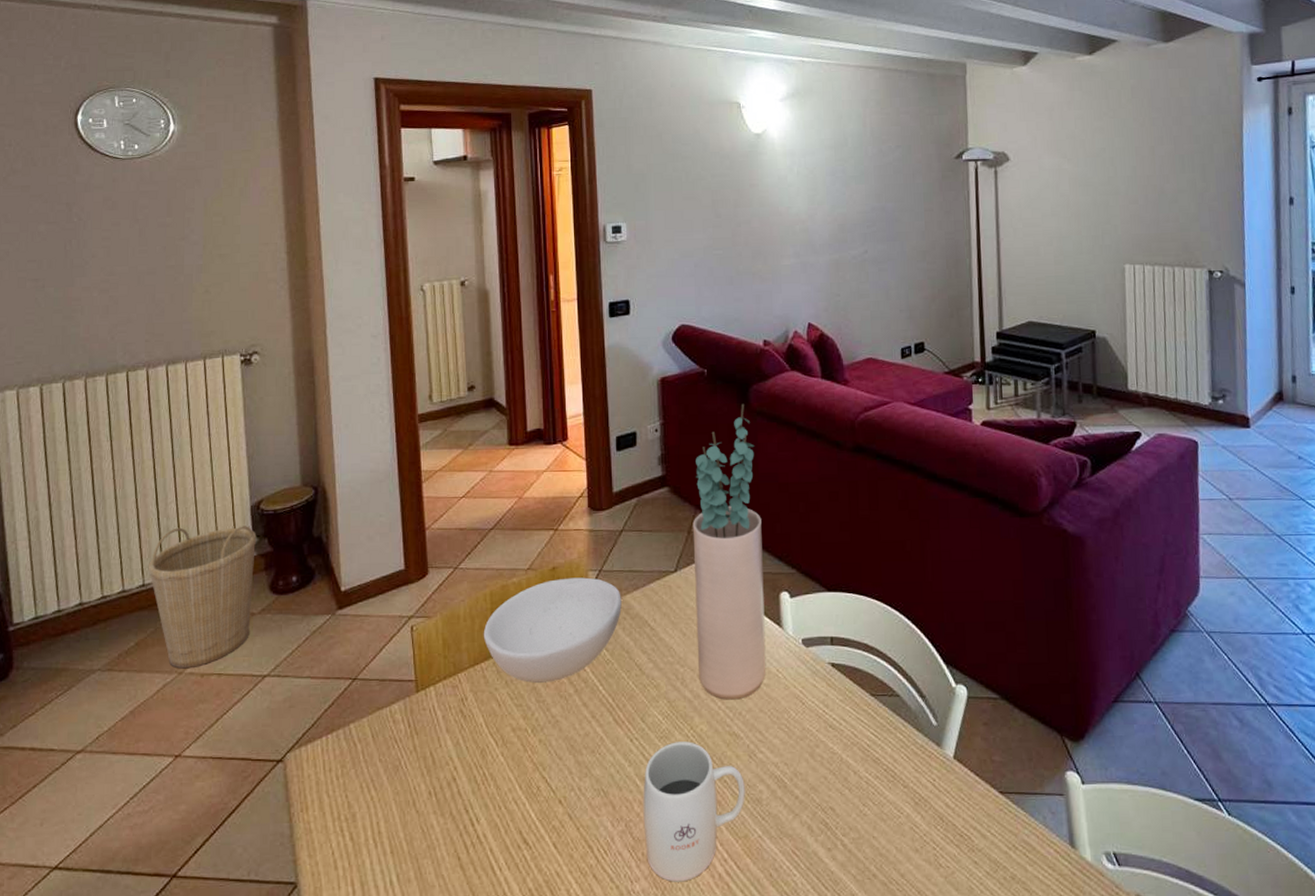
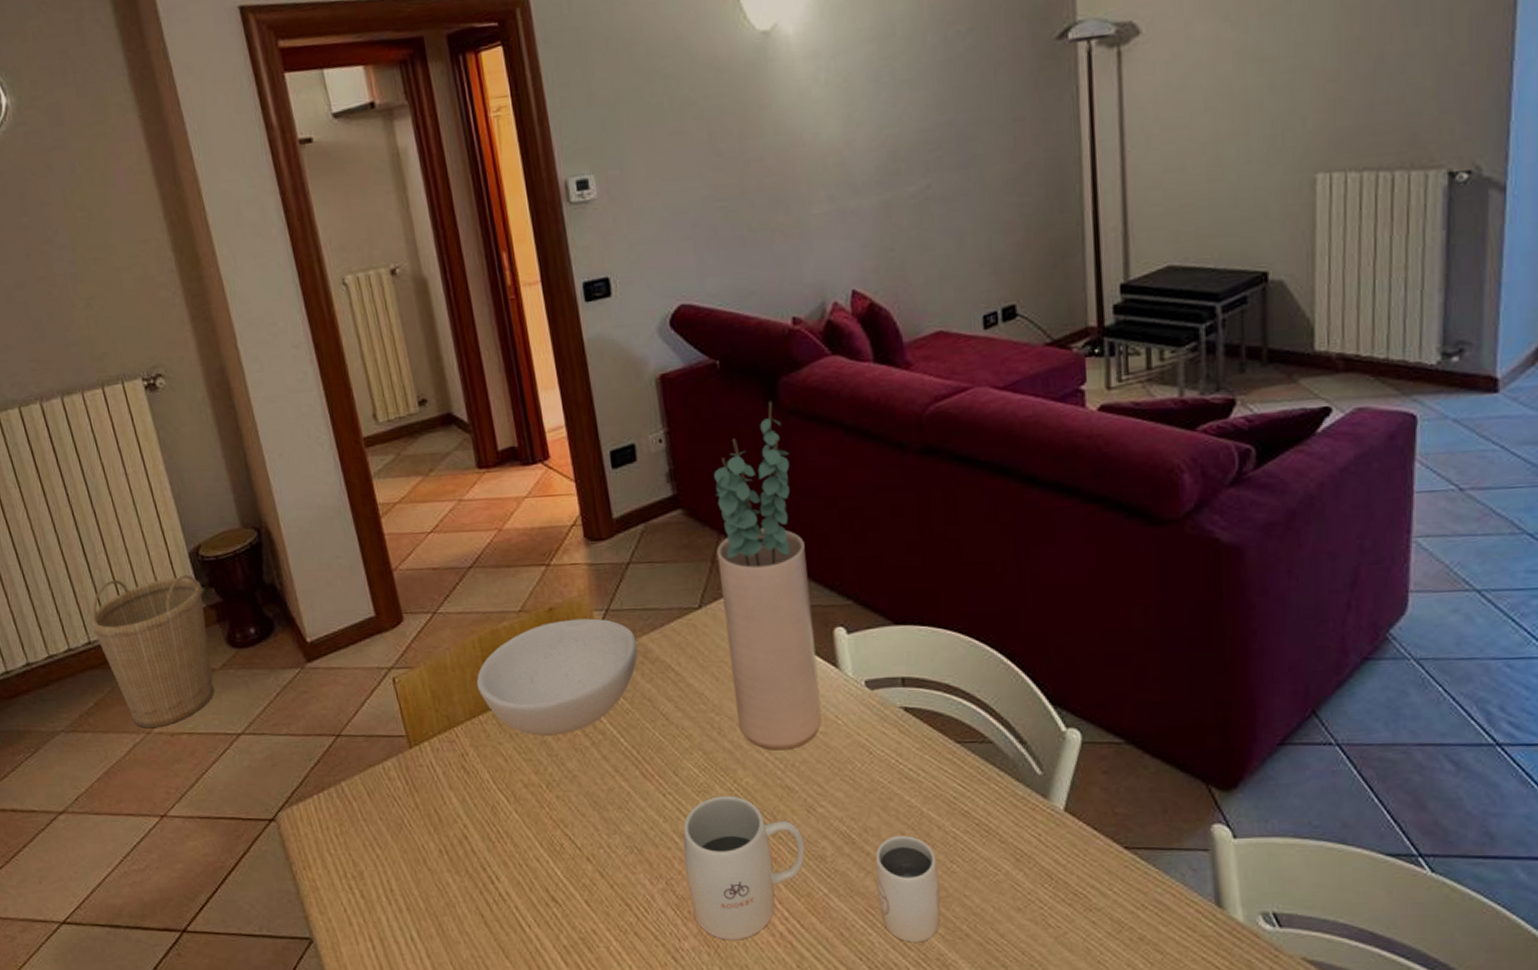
mug: none [802,779,854,883] -> present [875,835,941,943]

